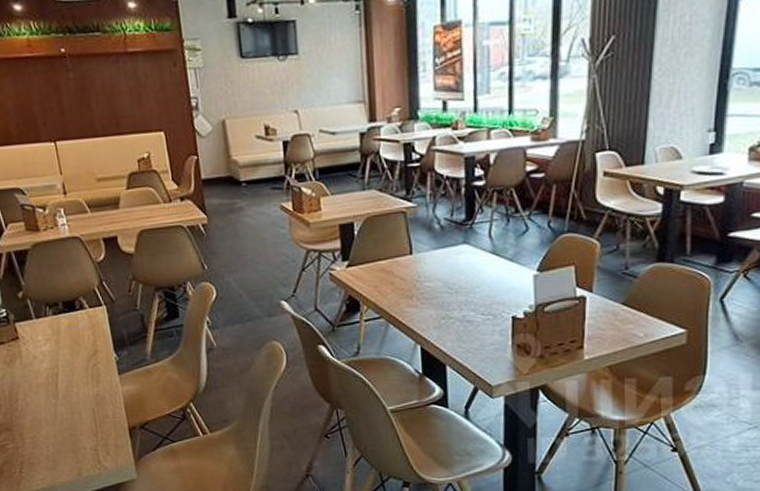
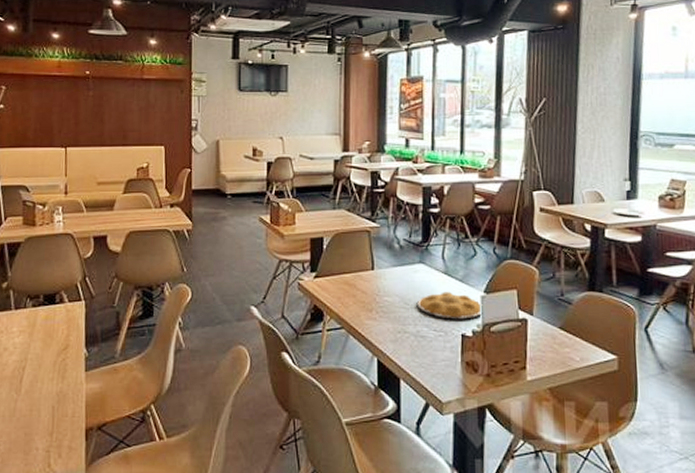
plate: none [461,272,536,303] -> present [416,292,483,320]

